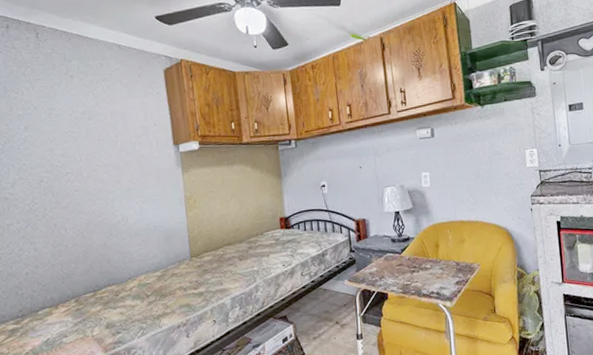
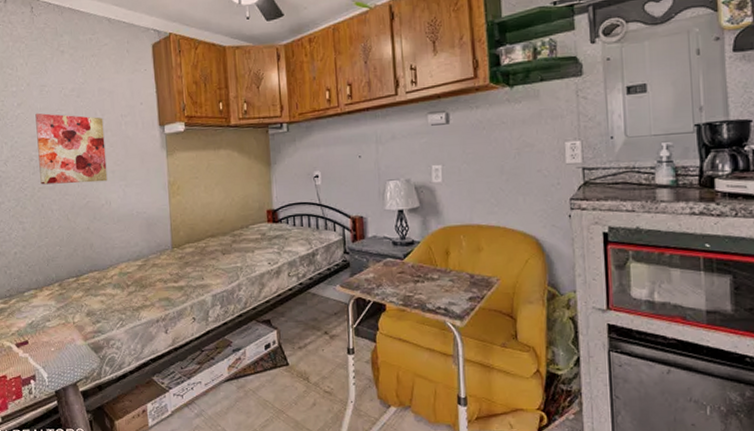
wall art: none [44,135,124,205] -> present [35,113,108,185]

